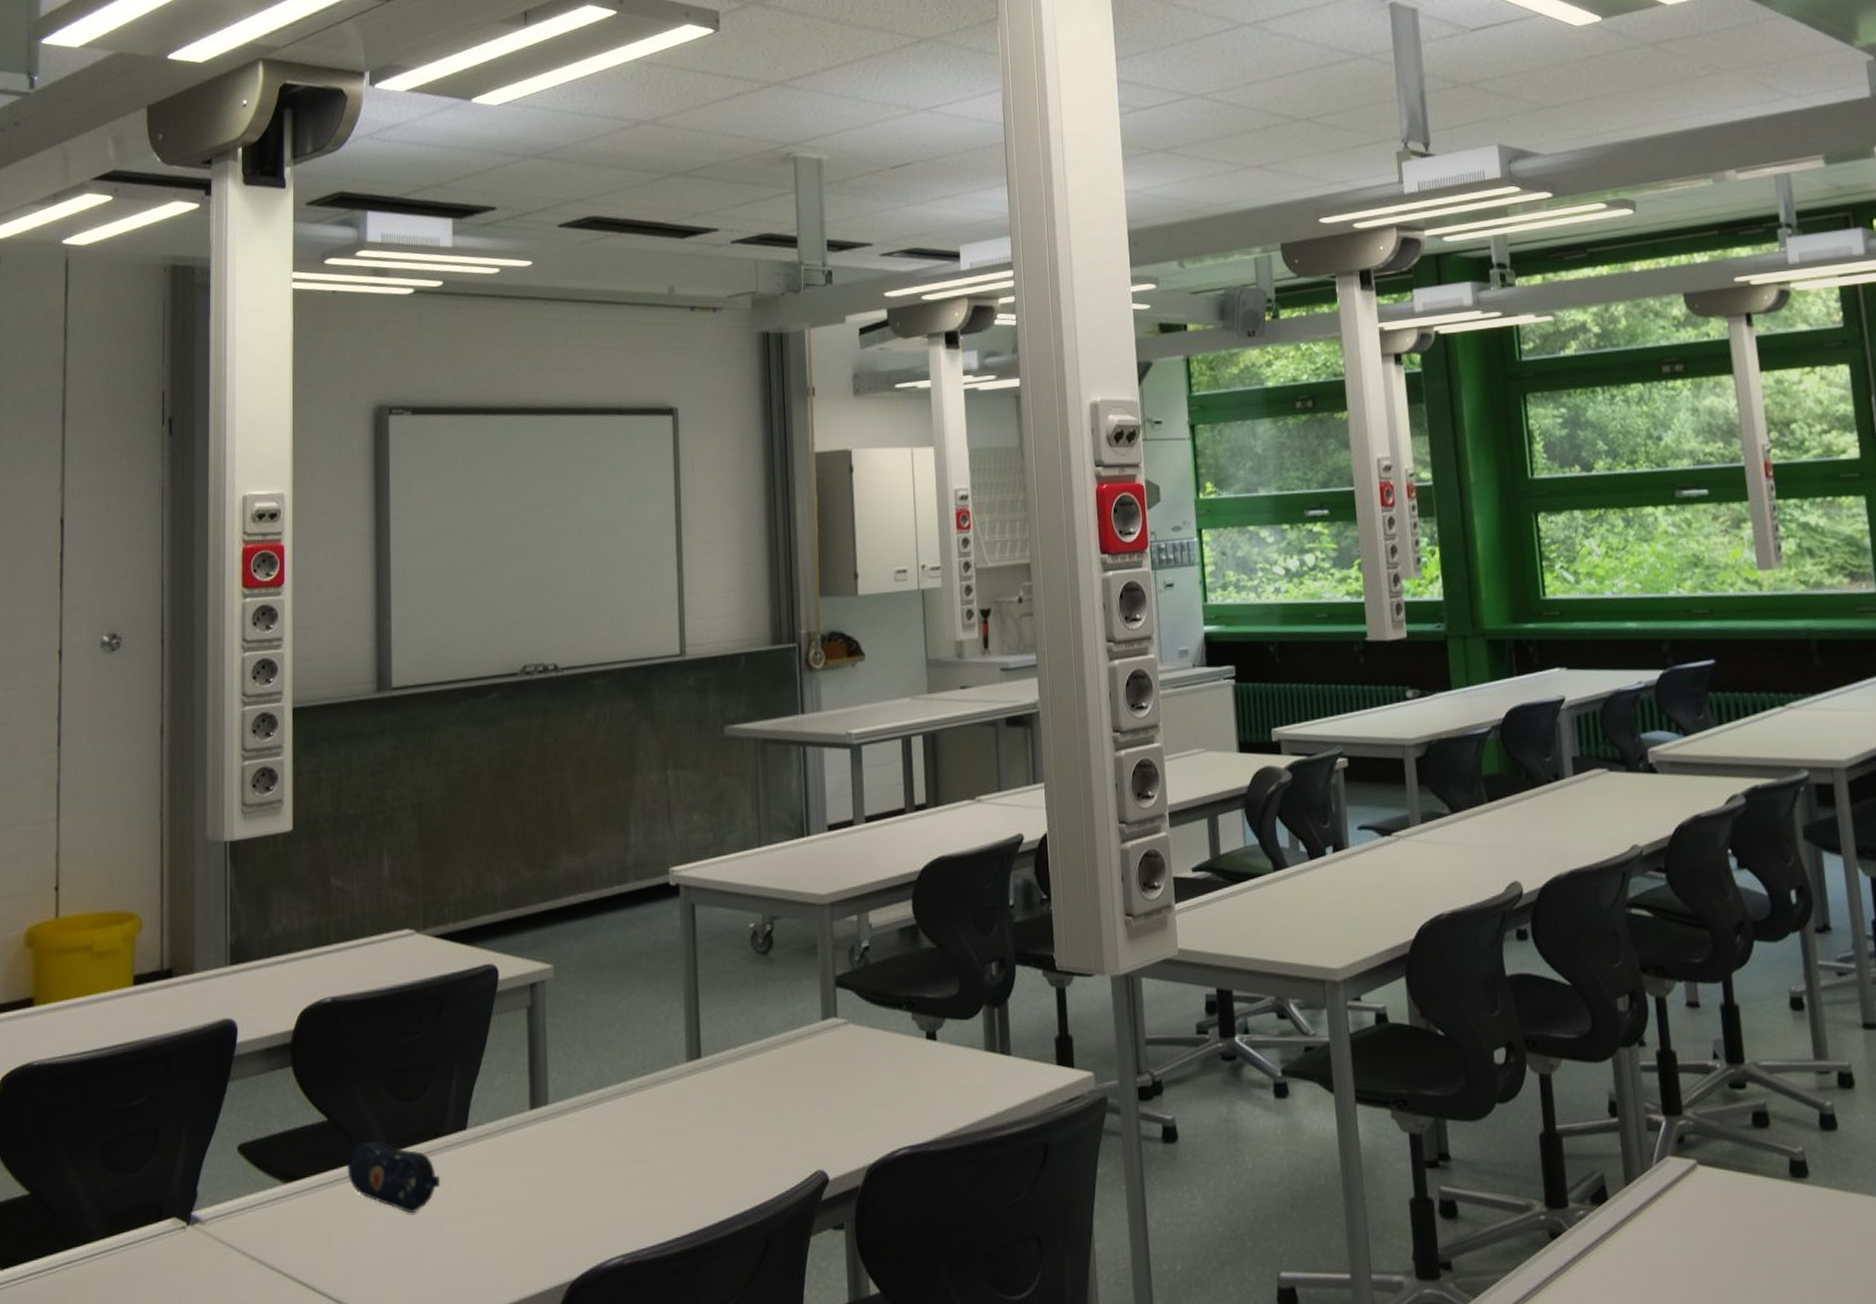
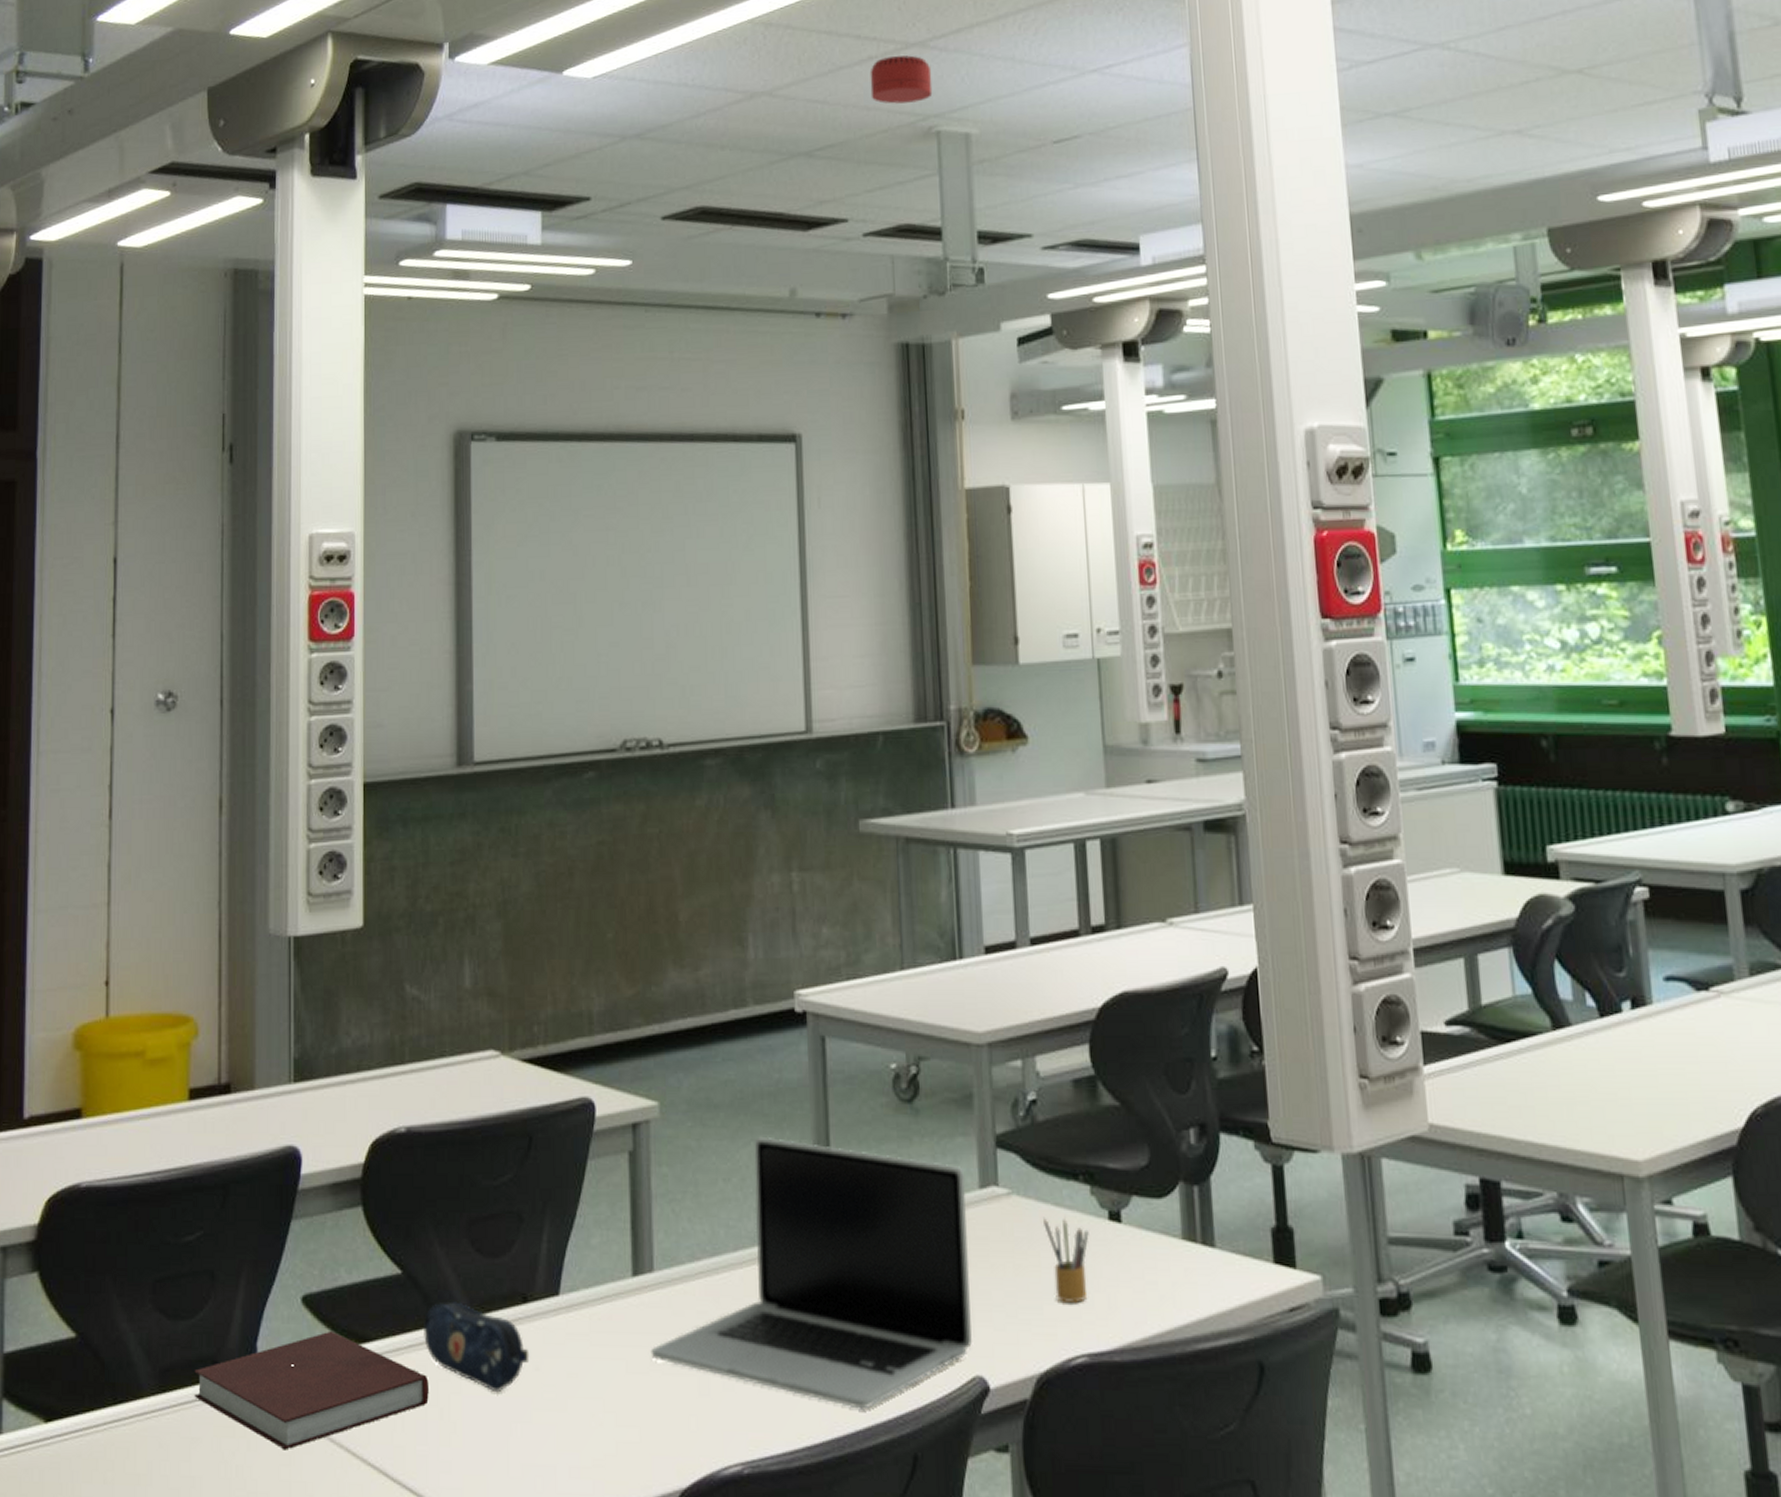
notebook: none [140,1172,352,1276] -> present [194,1330,429,1450]
laptop: none [545,988,815,1204] -> present [651,1136,972,1409]
smoke detector: none [738,93,791,133] -> present [870,55,933,104]
pencil box: none [874,1039,911,1107] -> present [1043,1217,1089,1303]

